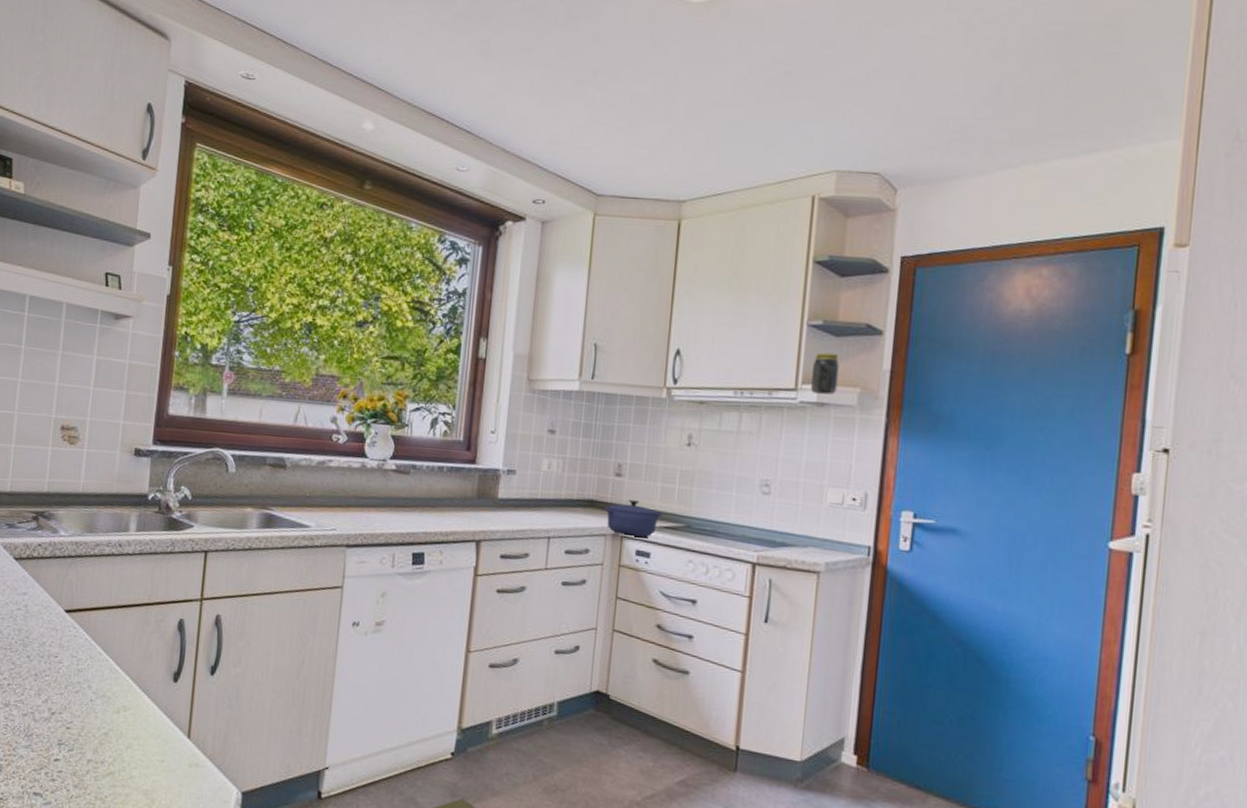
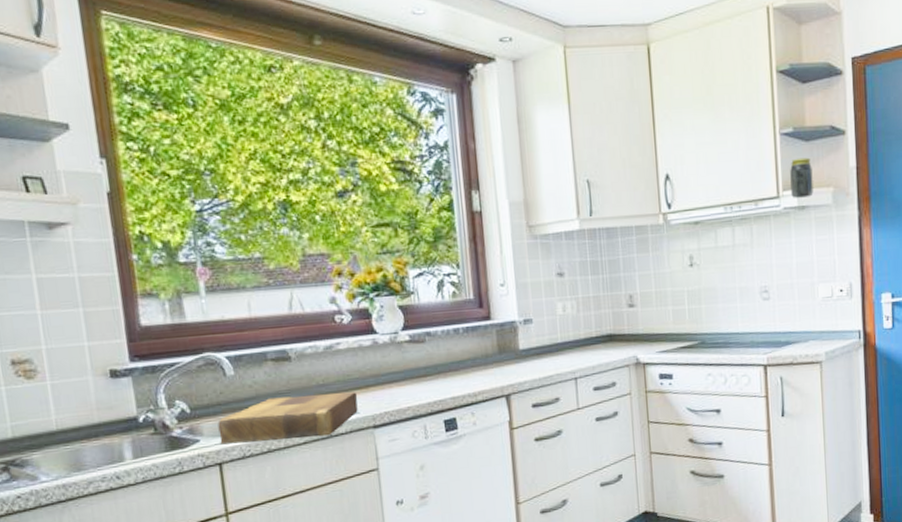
cutting board: none [210,499,338,546] -> present [218,391,358,445]
cooking pot: present [604,499,662,538] -> none [623,326,677,363]

